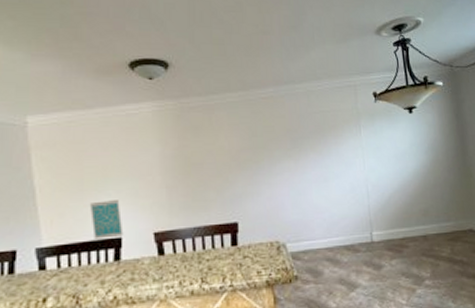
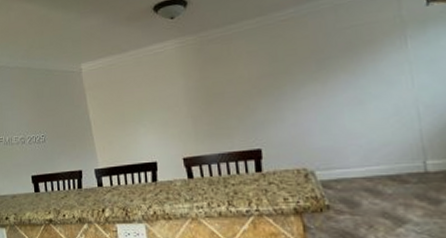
wall art: present [90,200,123,239] -> none [131,129,158,163]

